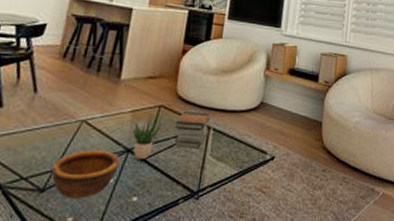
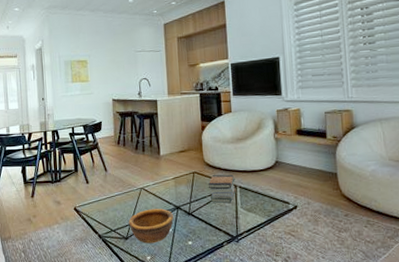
potted plant: present [132,112,162,159] -> none [177,177,198,213]

